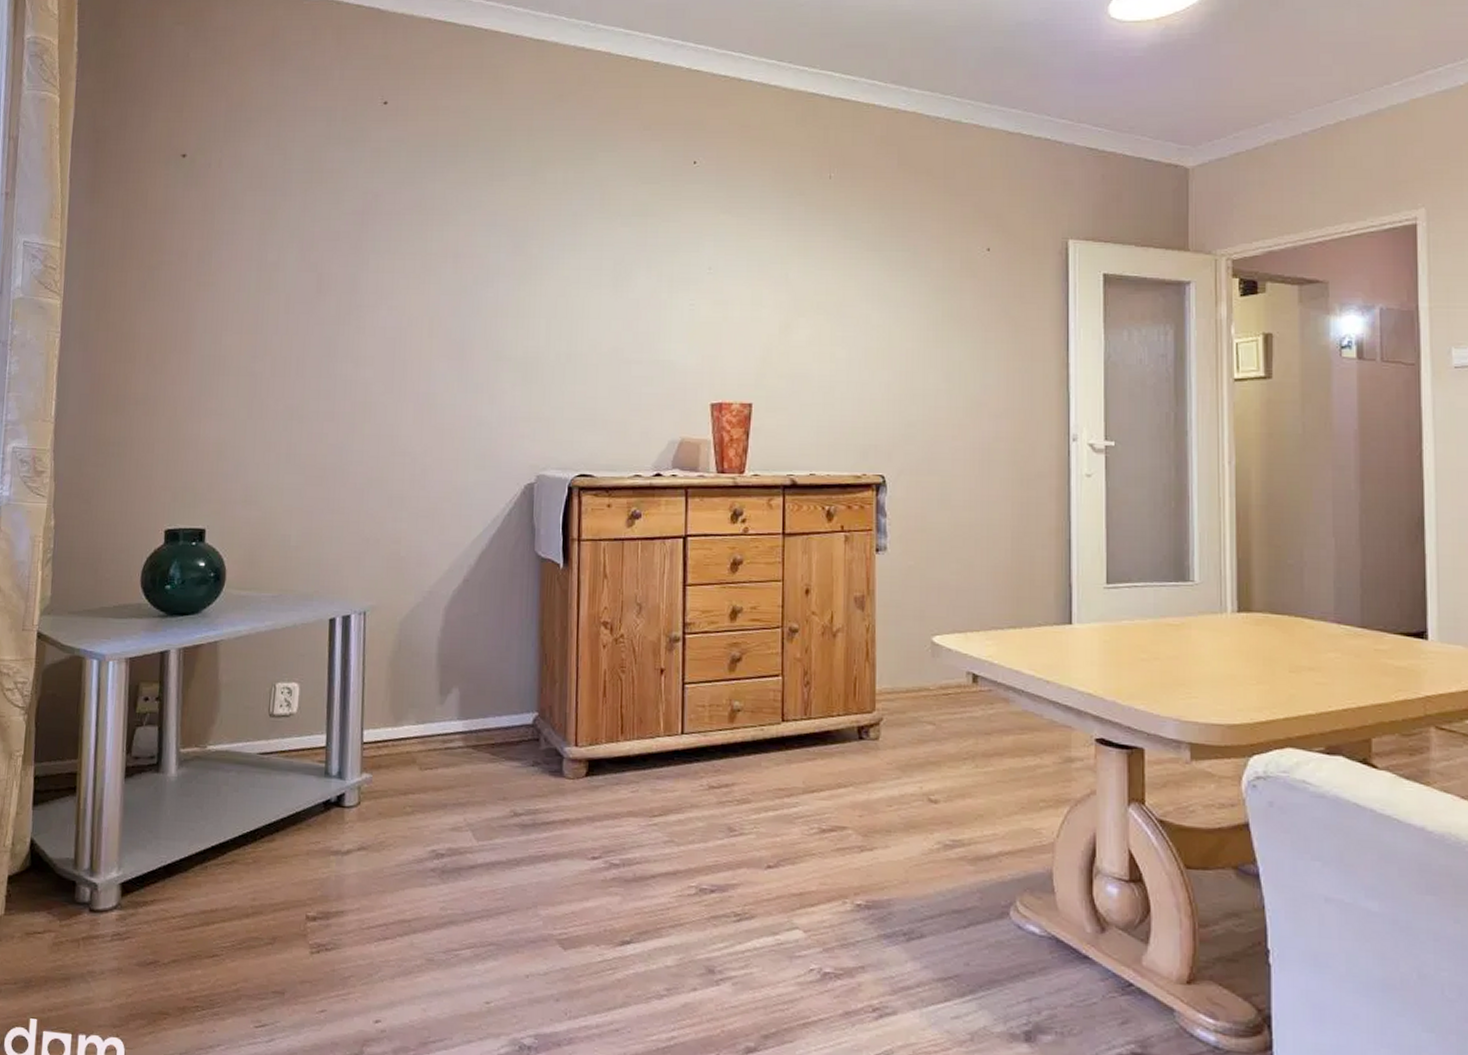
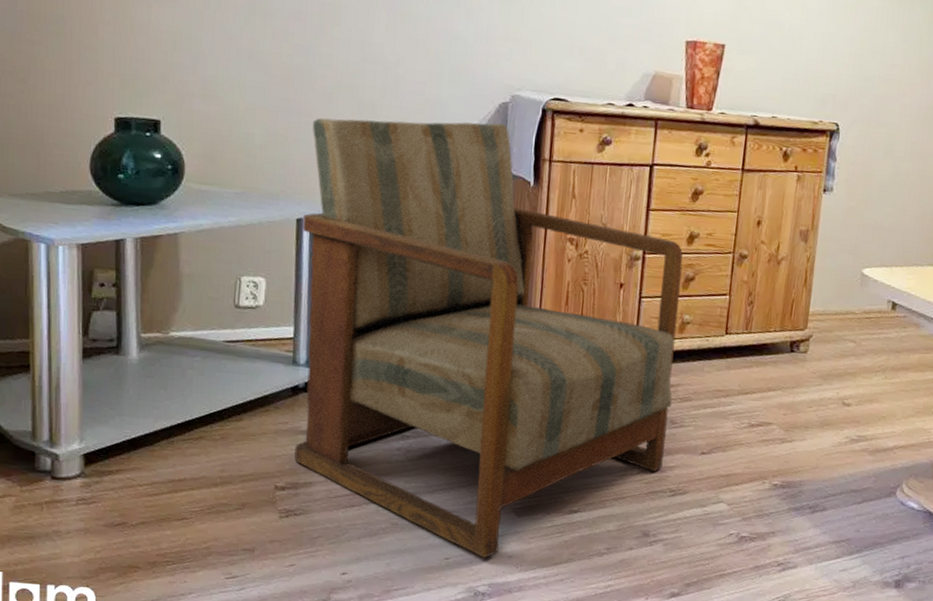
armchair: none [326,504,728,1002] -> present [294,117,683,558]

